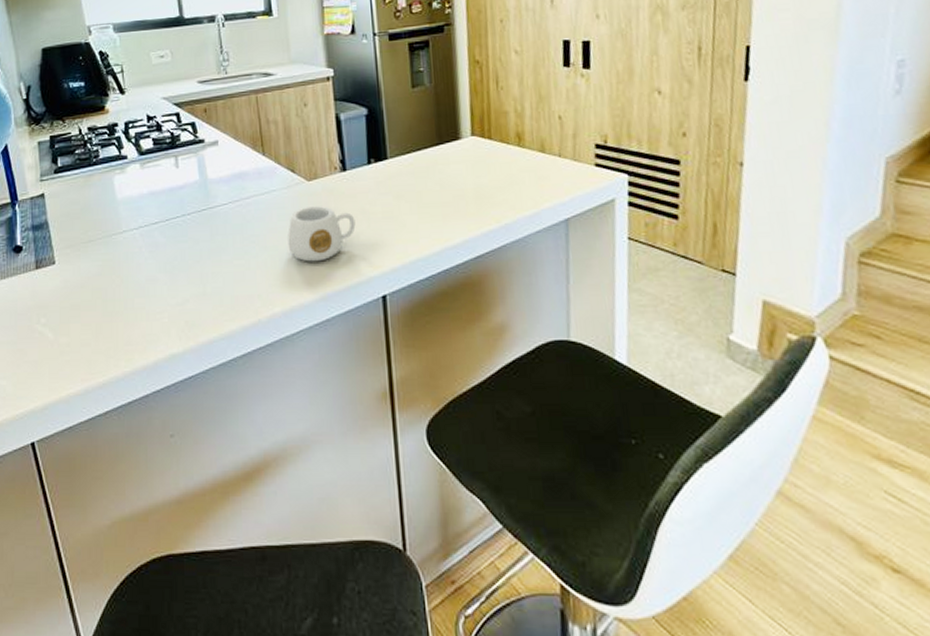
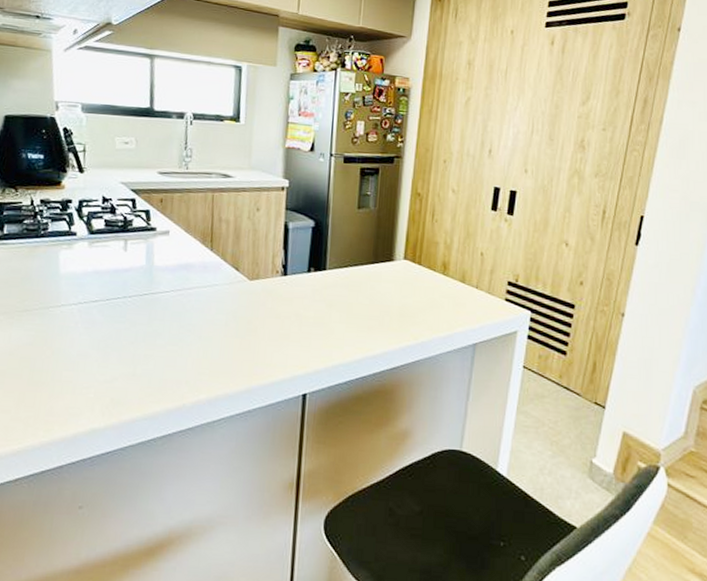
mug: present [288,206,356,262] -> none [222,304,289,356]

